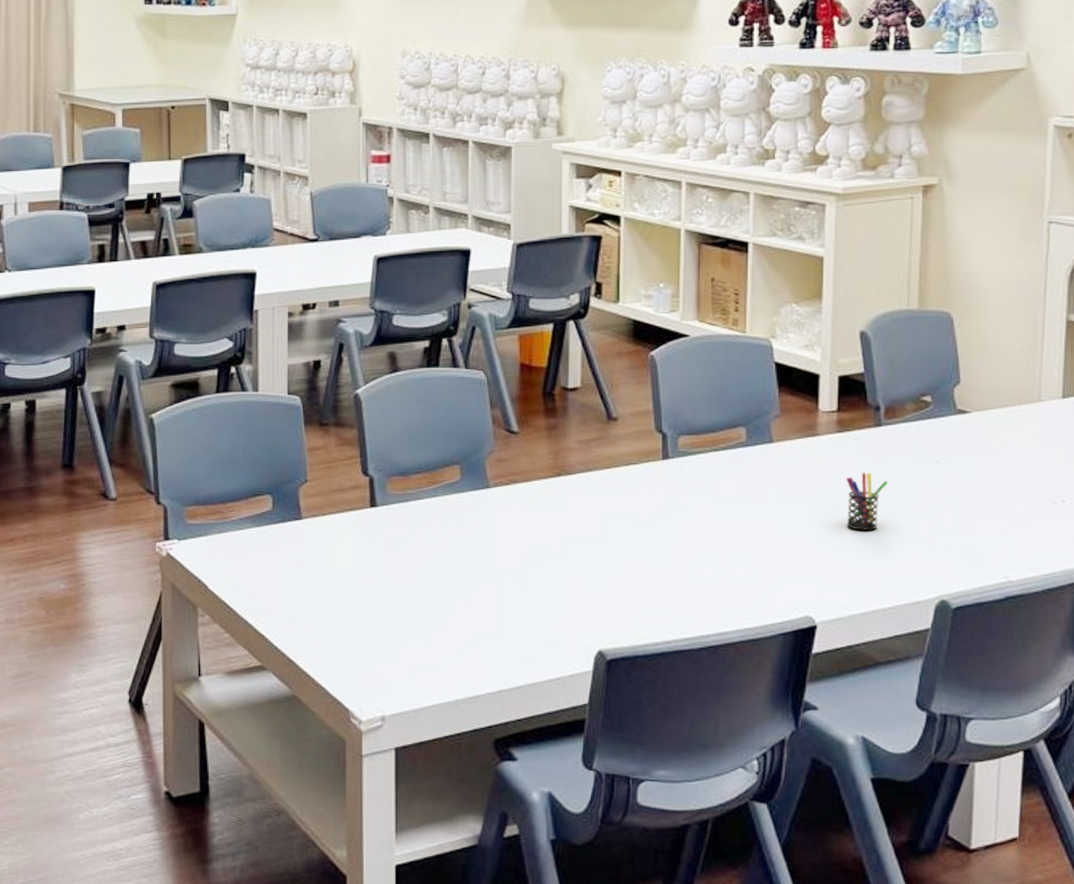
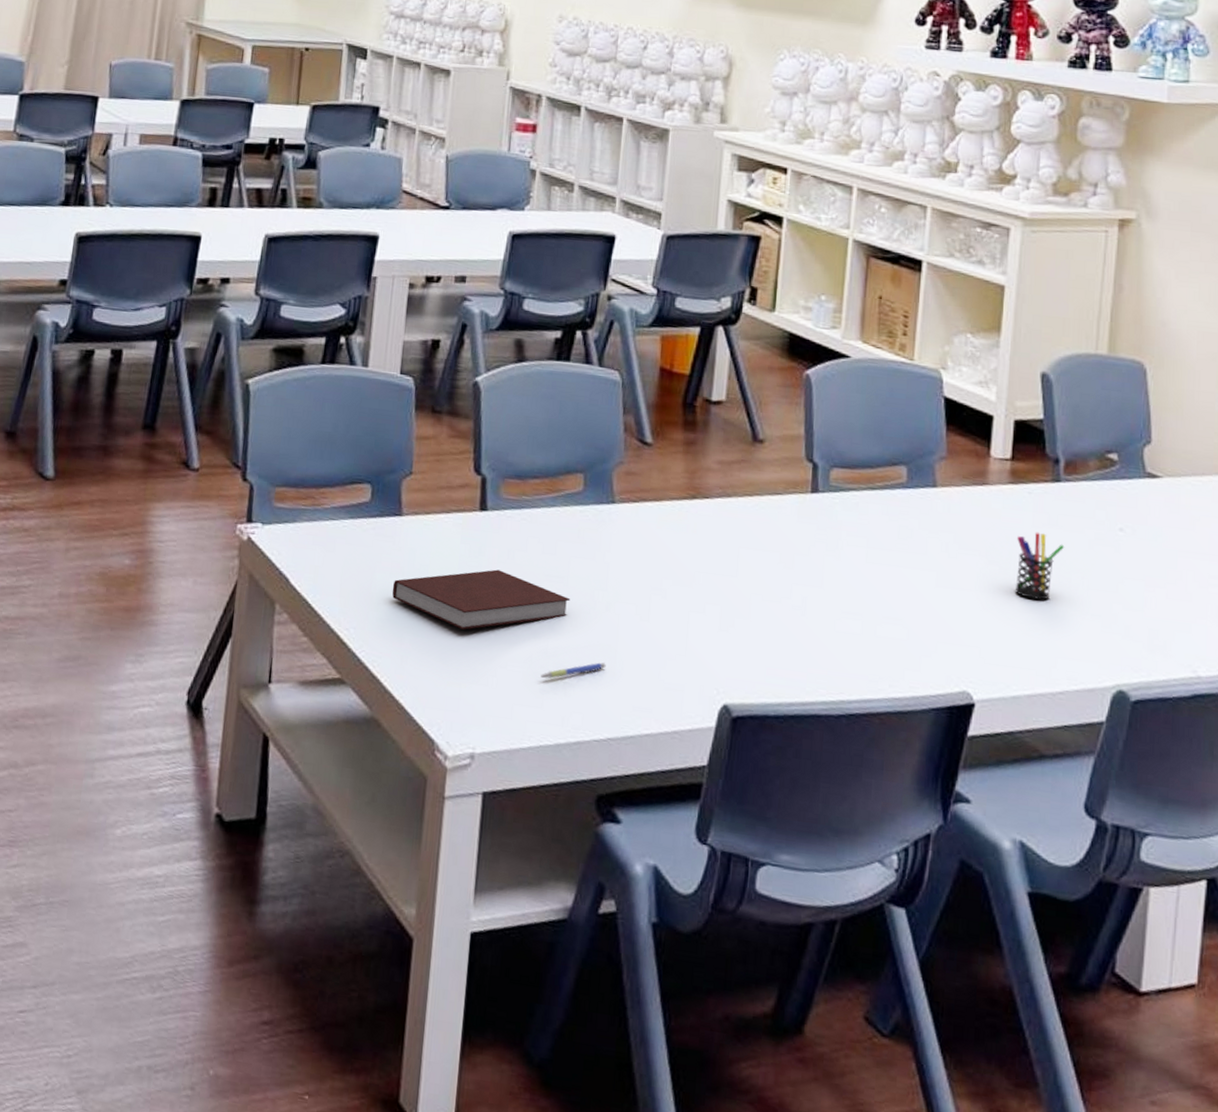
notebook: none [299,557,458,612] -> present [392,569,571,630]
pen: none [437,627,493,646] -> present [541,662,606,679]

